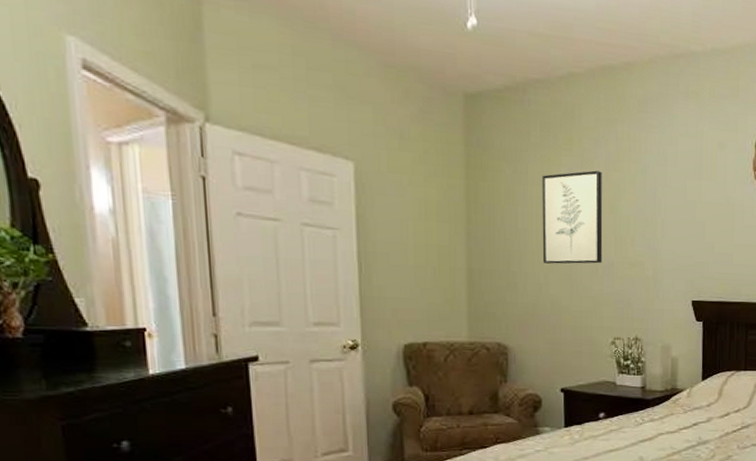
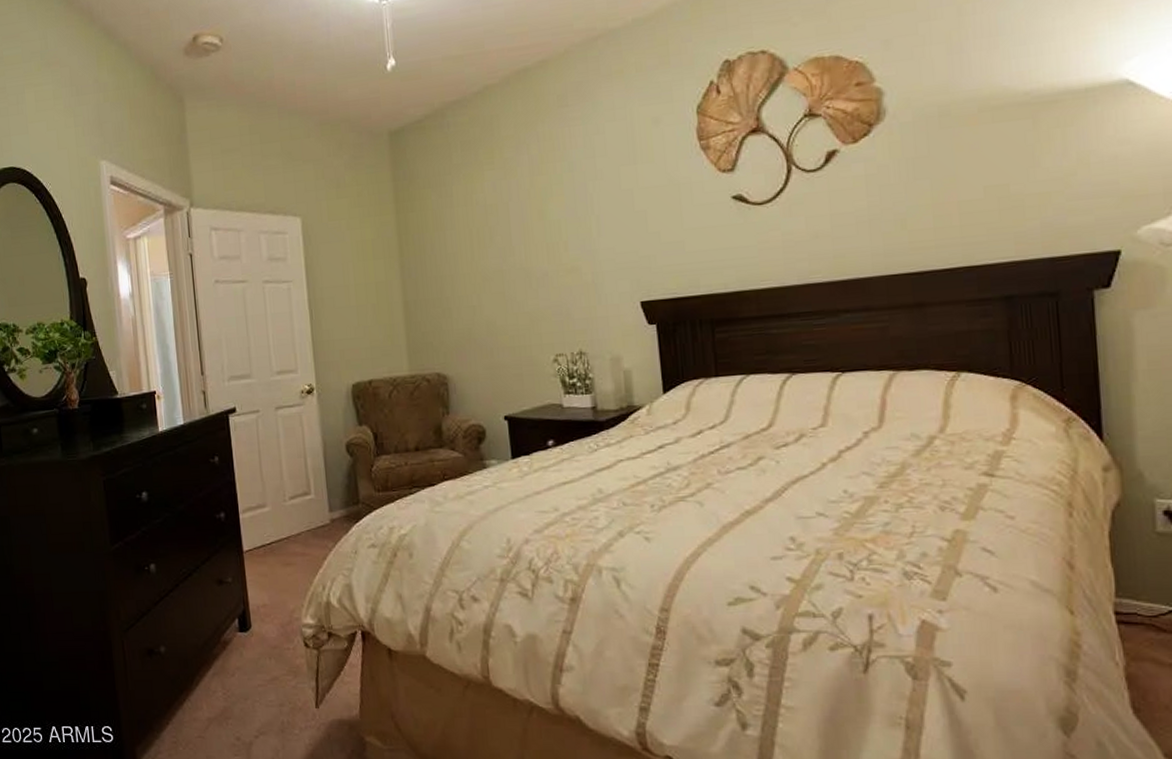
wall art: present [542,170,603,264] -> none [467,178,536,284]

